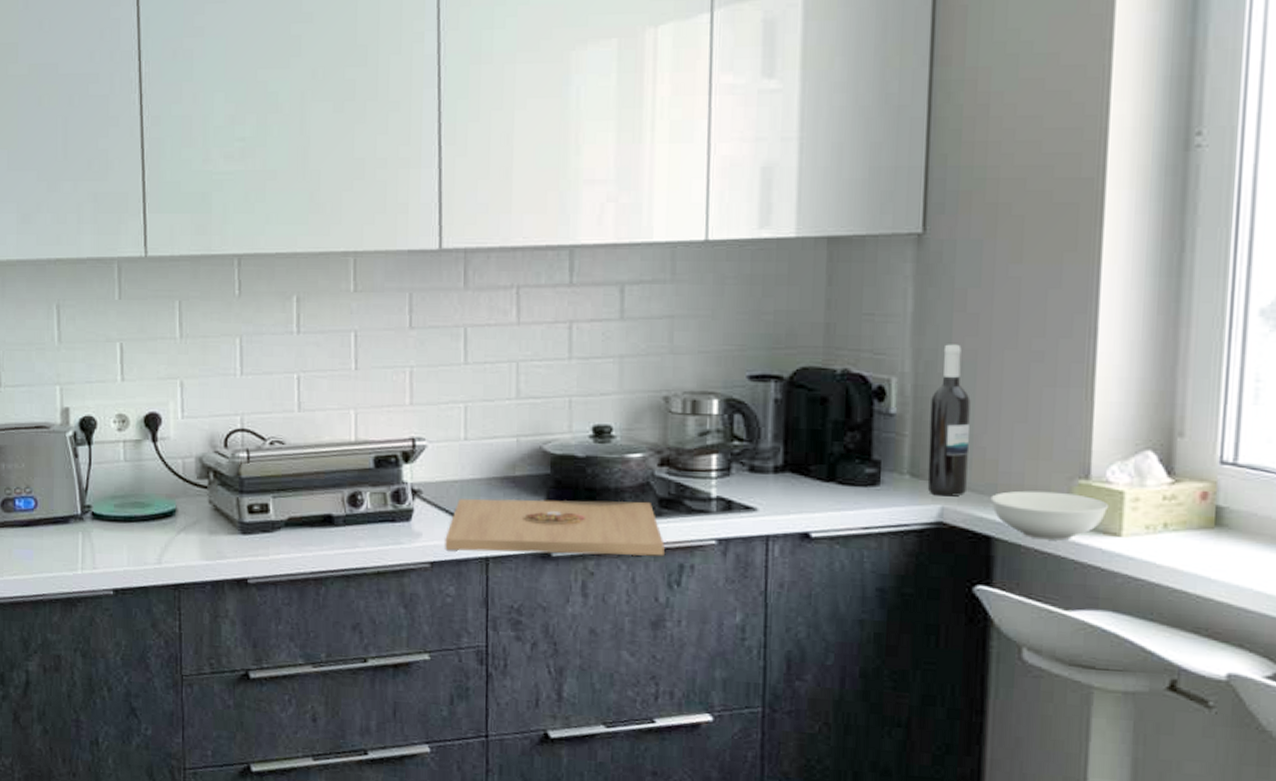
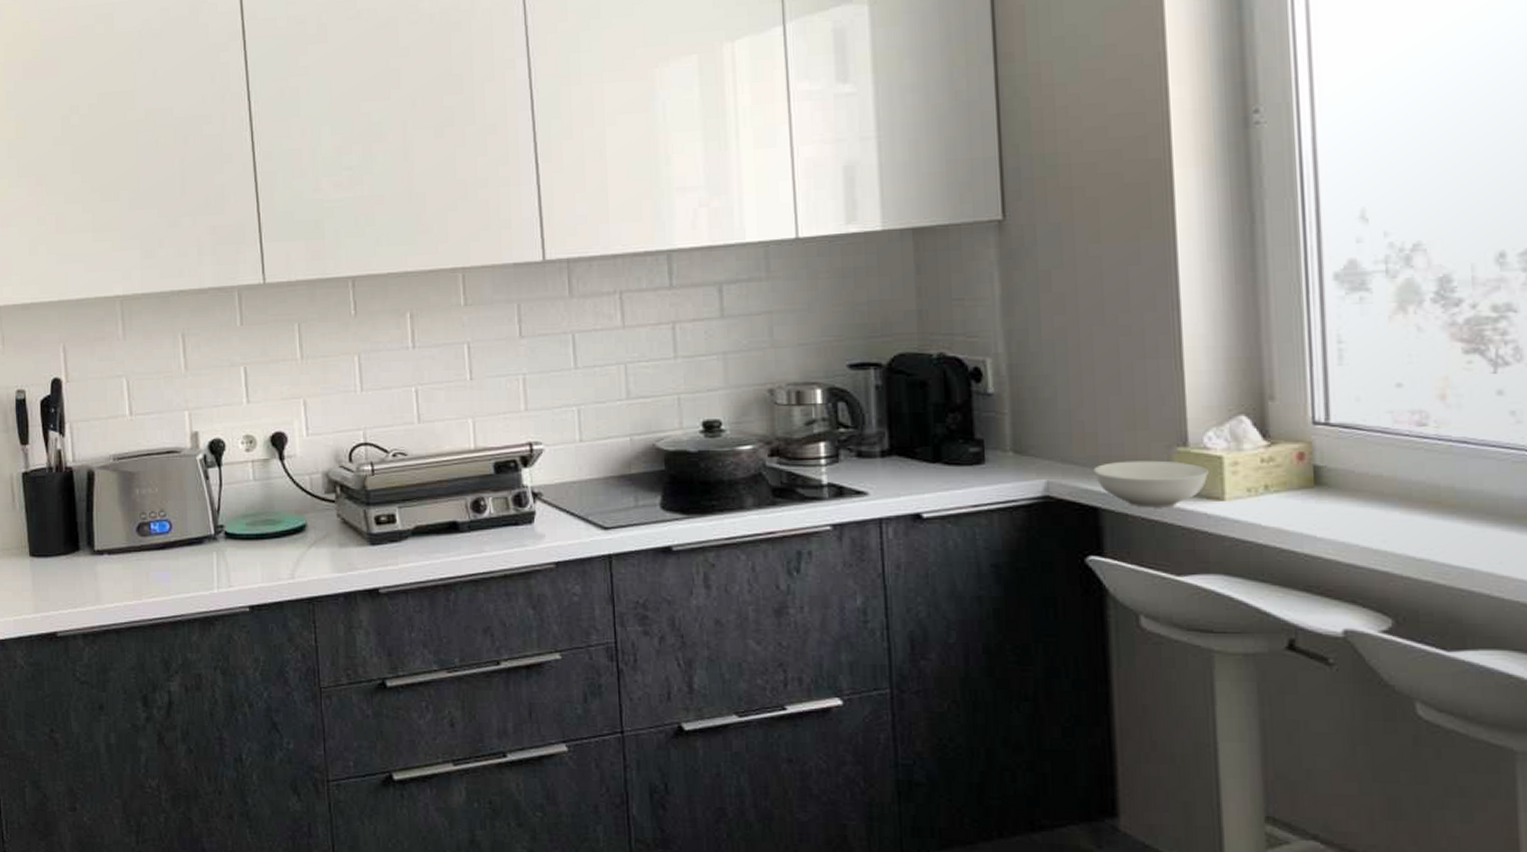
platter: present [445,498,665,557] -> none [568,491,782,551]
wine bottle: present [927,344,971,497] -> none [1026,323,1070,471]

